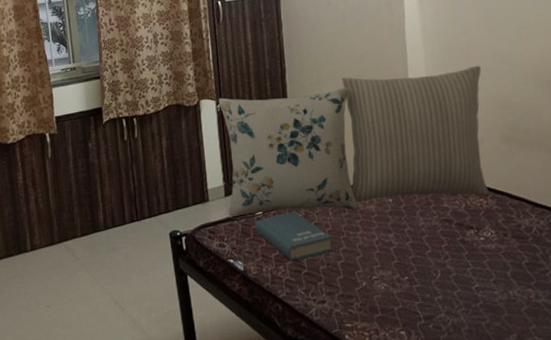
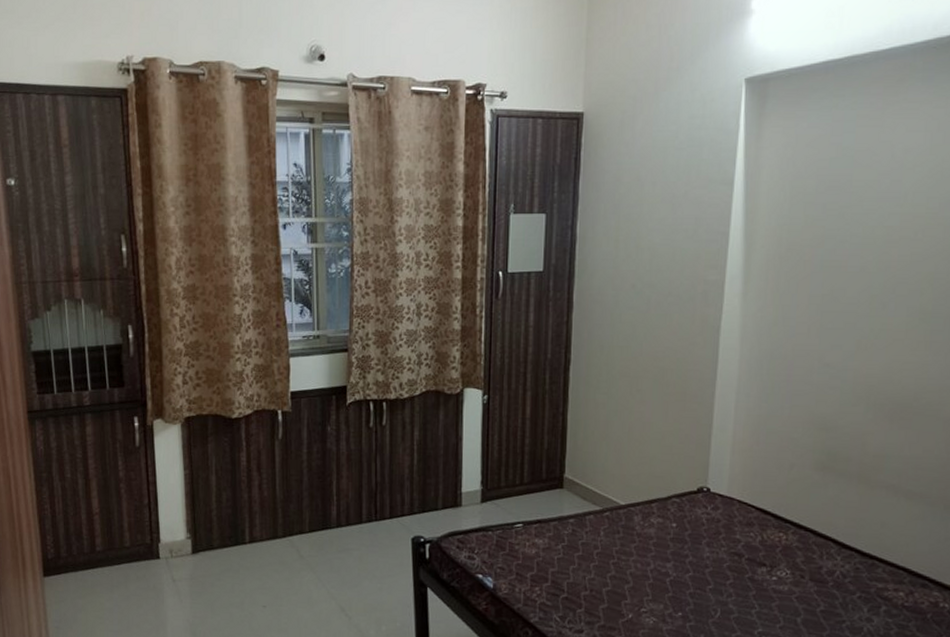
pillow: present [218,87,359,217] -> none [483,387,643,532]
book: present [255,212,332,261] -> none [513,527,600,583]
pillow: present [342,65,490,202] -> none [630,377,805,531]

